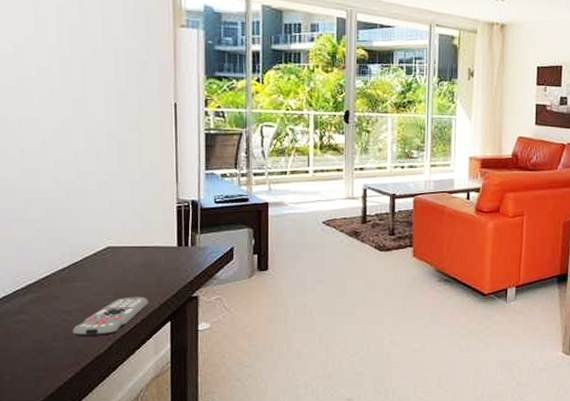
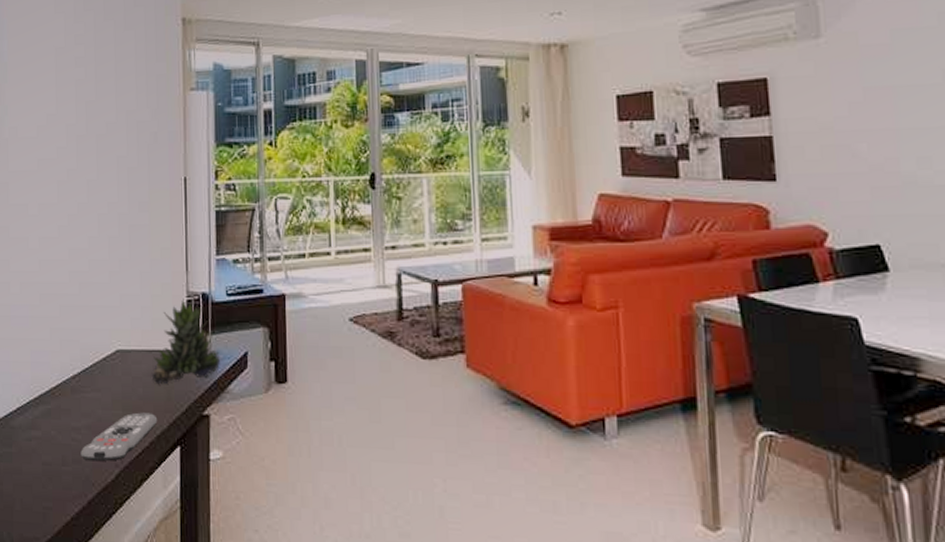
succulent plant: none [142,205,208,273] -> present [151,299,220,384]

